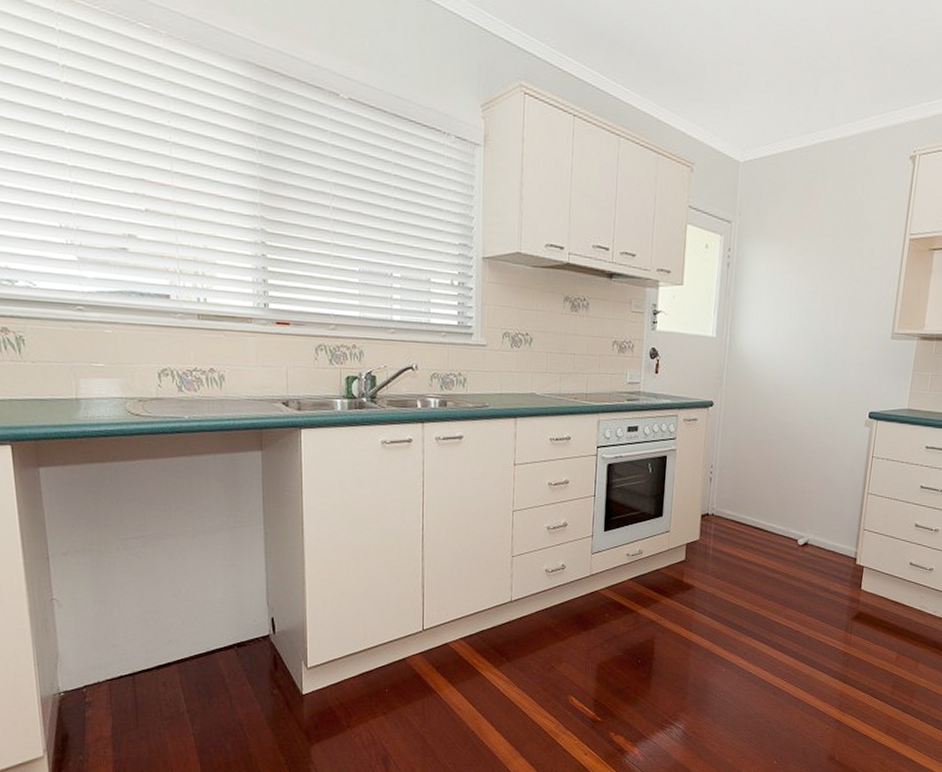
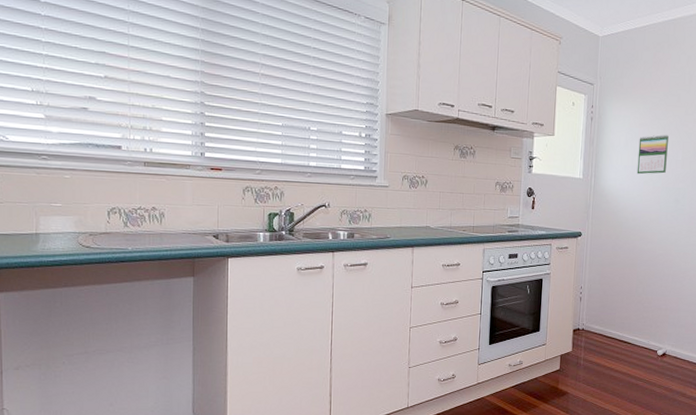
calendar: none [780,284,820,333] -> present [636,135,669,175]

